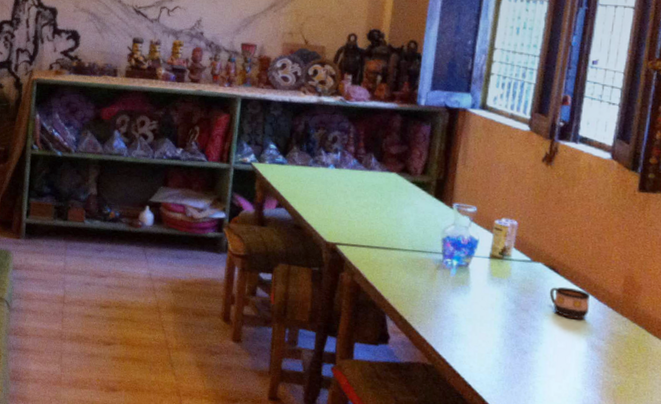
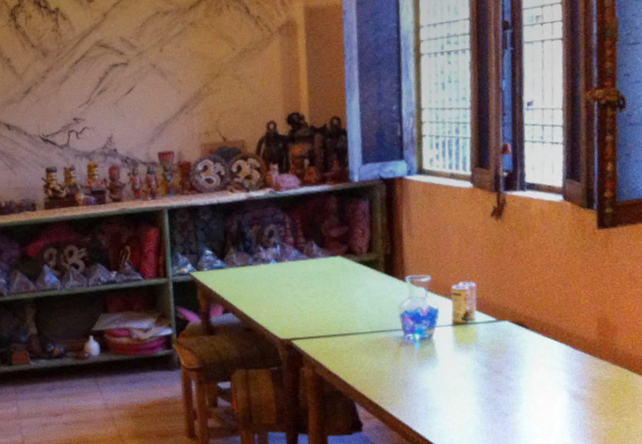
cup: present [549,286,590,319] -> none [521,340,566,372]

